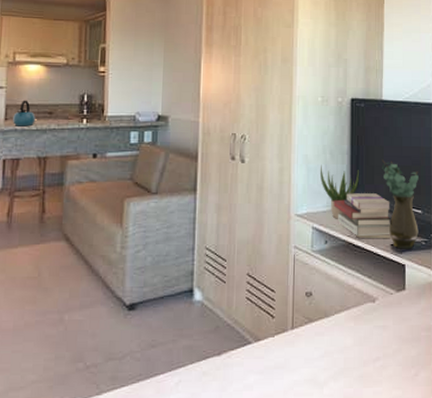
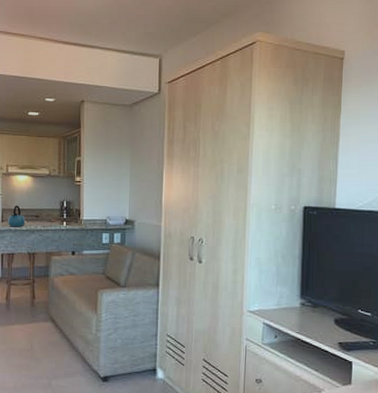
potted plant: present [321,164,359,219] -> none [272,267,309,317]
books: present [333,193,391,239] -> none [284,294,340,338]
vase: present [381,159,419,249] -> none [332,264,370,348]

